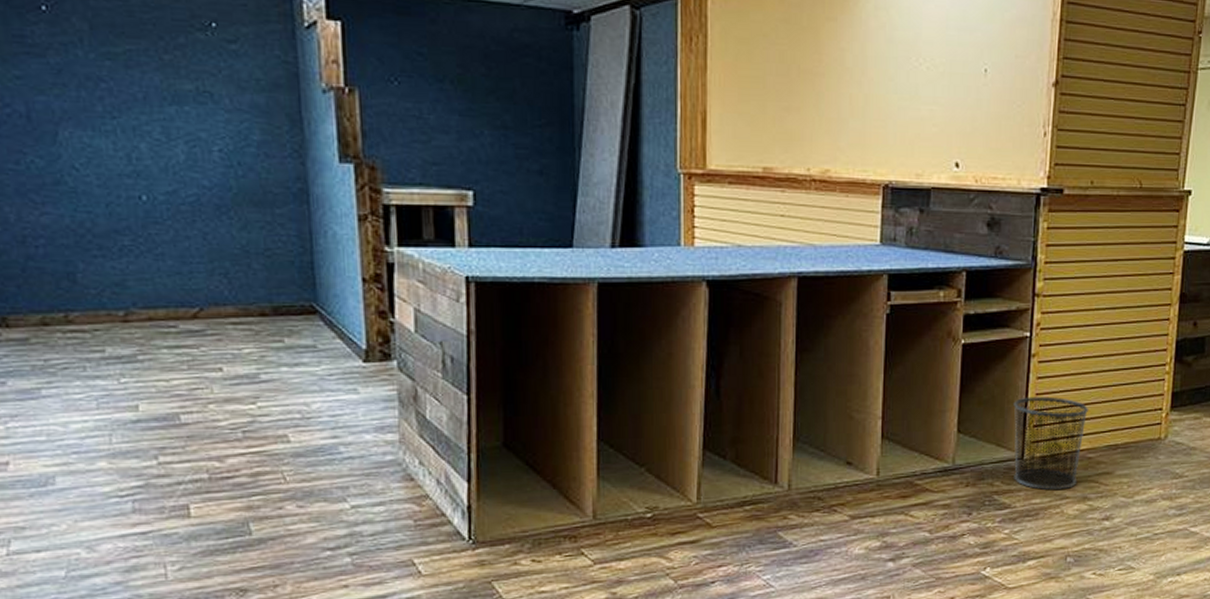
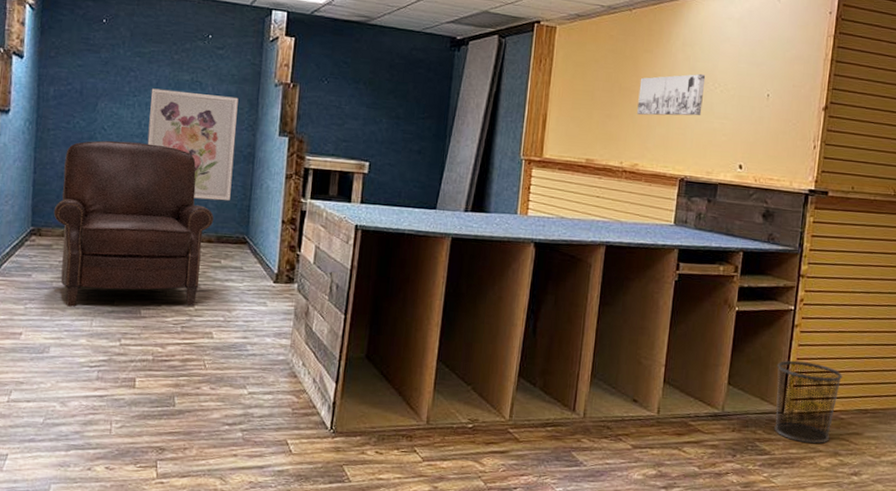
chair: none [20,184,265,420] -> present [53,140,214,307]
wall art: none [137,105,283,258] -> present [147,88,239,201]
wall art: none [823,46,907,105] -> present [637,73,706,116]

